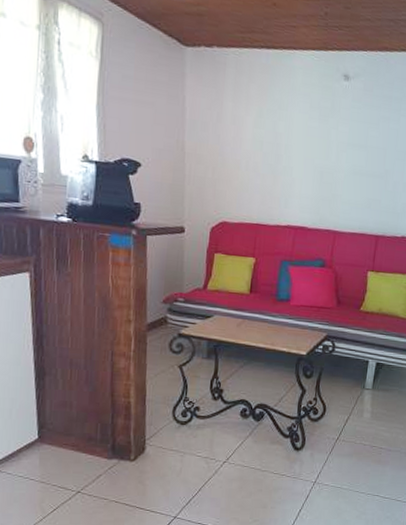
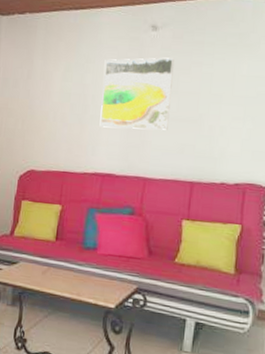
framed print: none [292,107,365,185] -> present [99,57,174,130]

